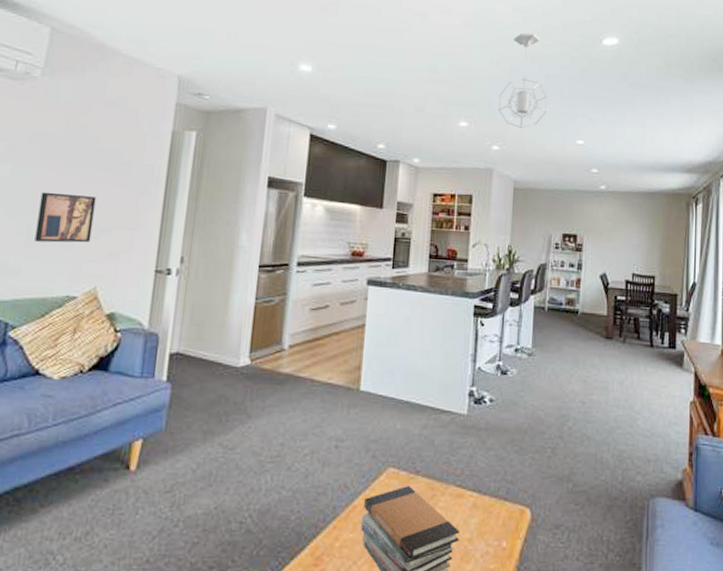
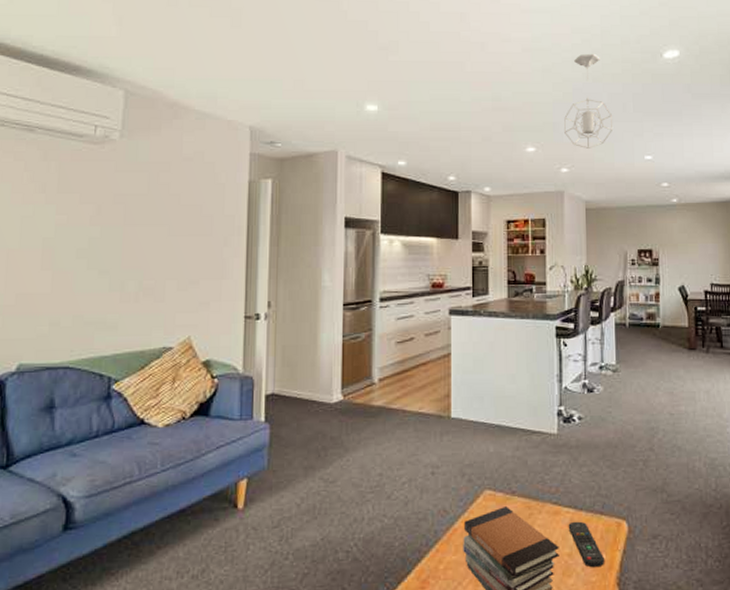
wall art: present [34,191,97,243] -> none [128,249,183,297]
remote control: none [470,506,506,555] -> present [568,521,605,568]

